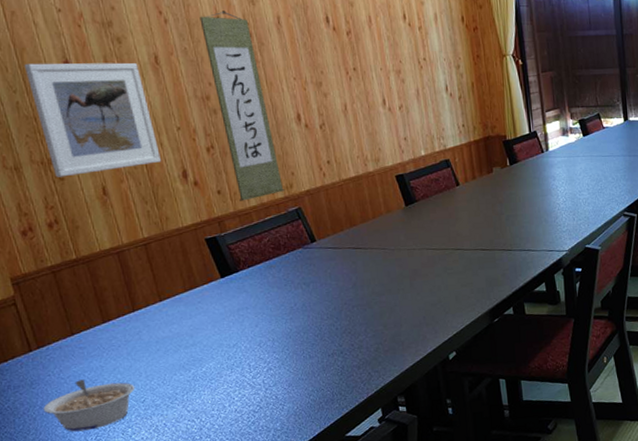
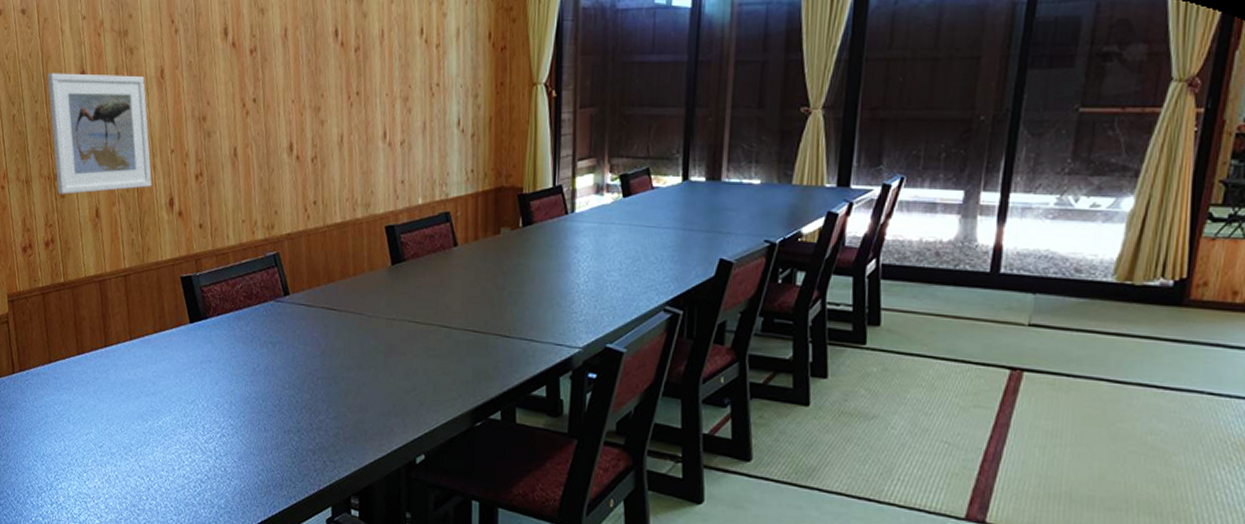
legume: present [43,379,135,432] -> none [16,411,96,467]
wall scroll: present [200,11,285,201] -> none [208,20,266,239]

